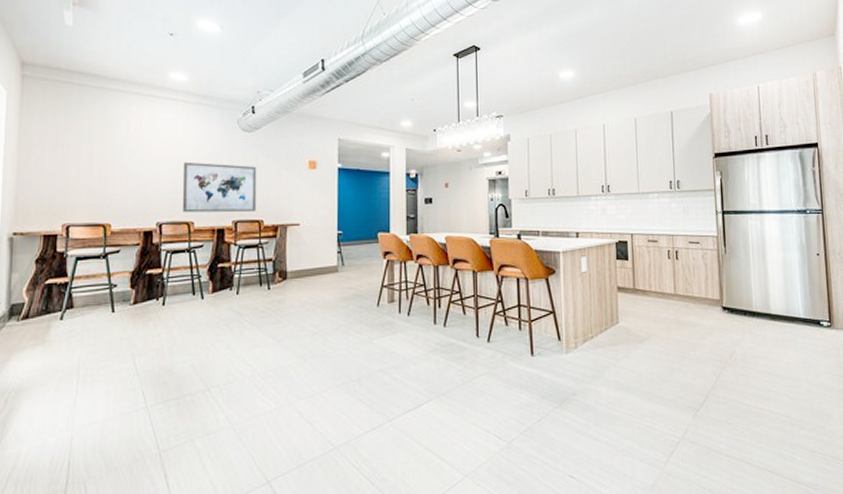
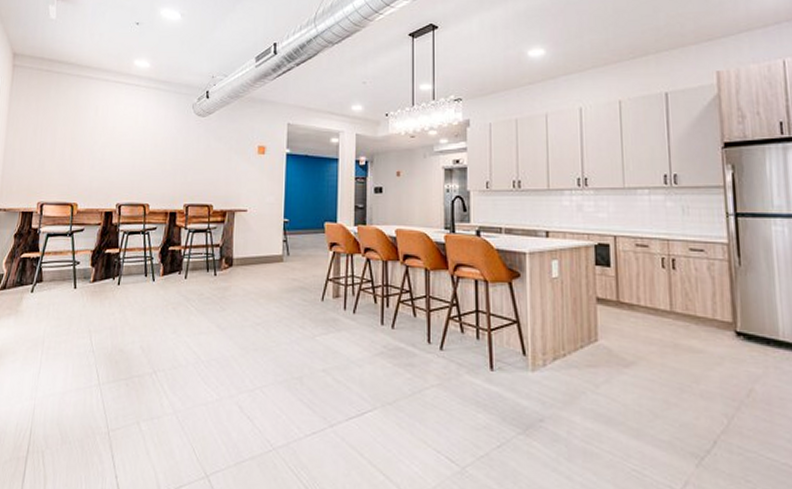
wall art: present [182,162,257,213] -> none [139,145,209,197]

